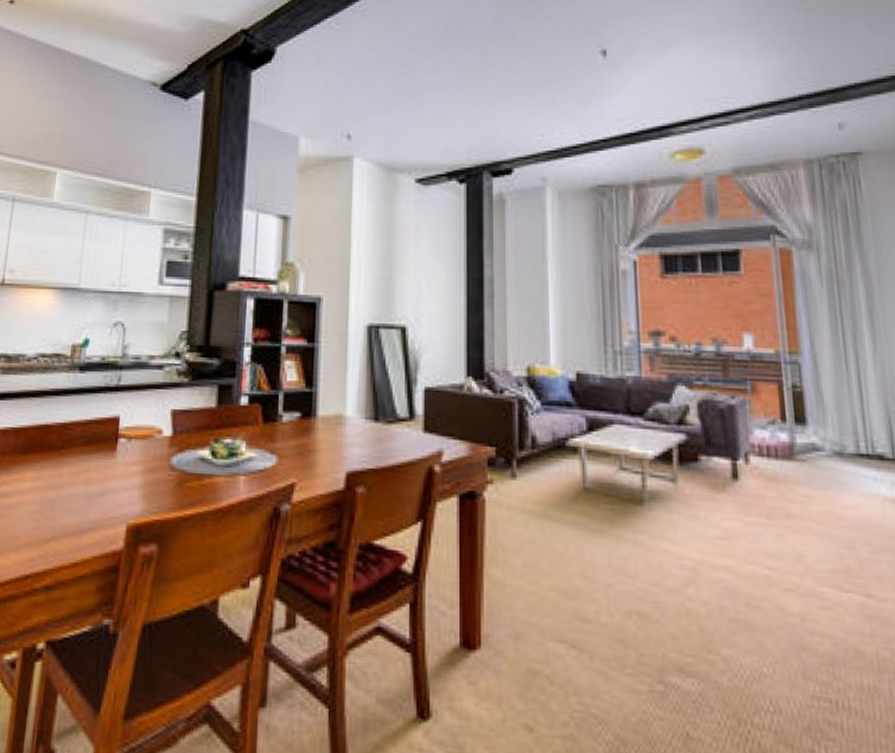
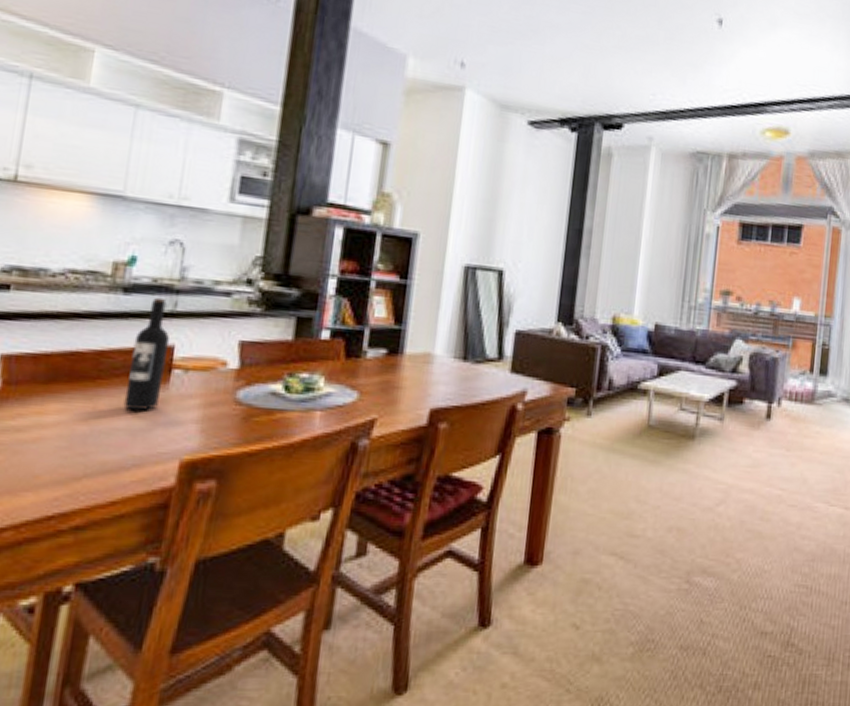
wine bottle: none [81,373,116,477] -> present [123,297,170,411]

